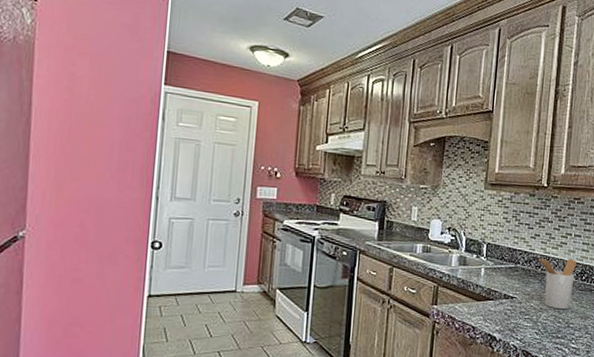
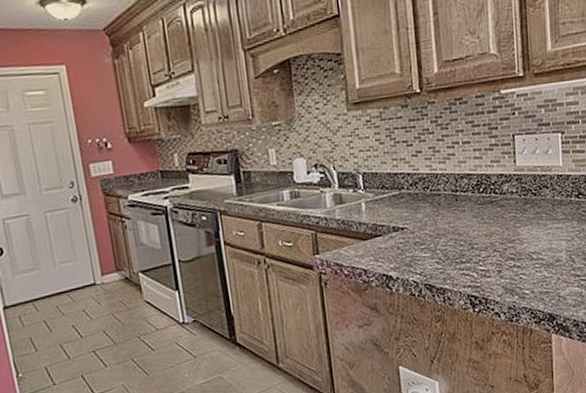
utensil holder: present [537,257,577,310] -> none [424,170,471,232]

